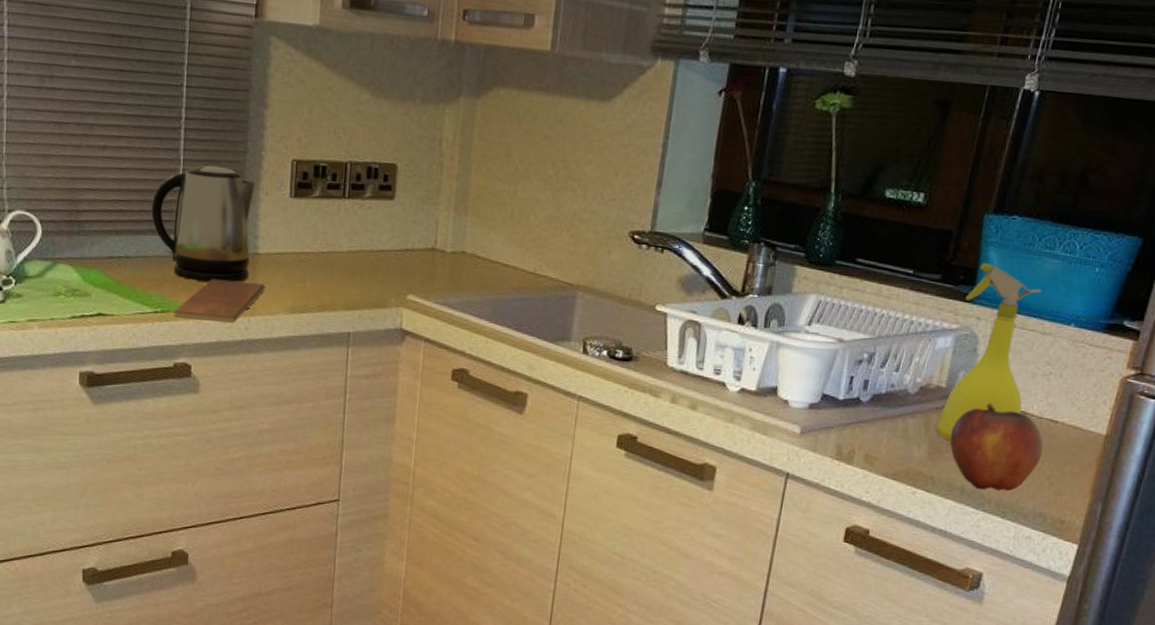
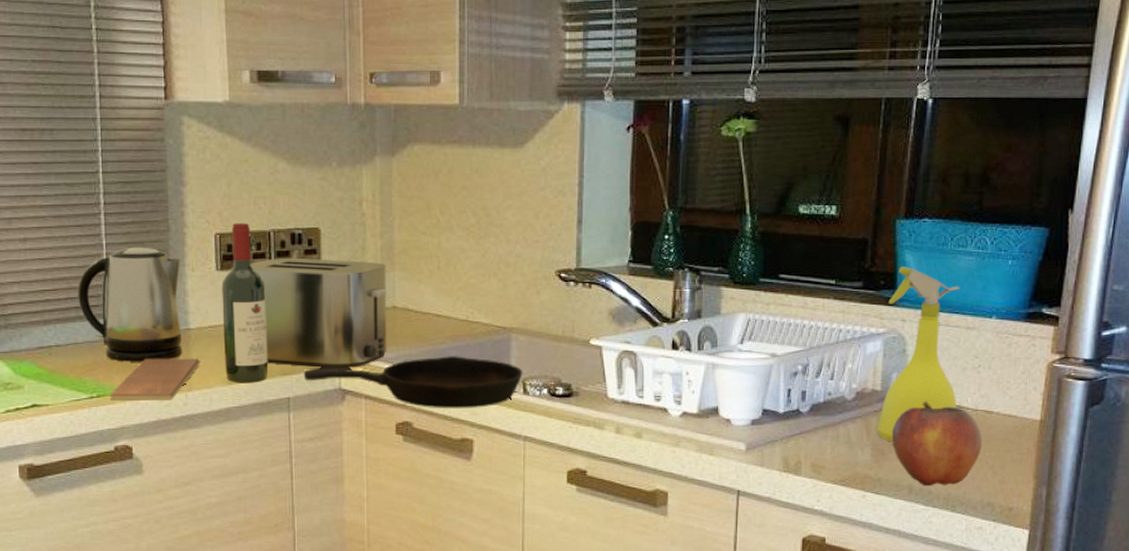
wine bottle: none [289,151,337,315] -> present [222,223,269,383]
toaster: none [324,190,460,311] -> present [250,258,387,370]
frying pan: none [365,305,585,363] -> present [303,356,523,409]

